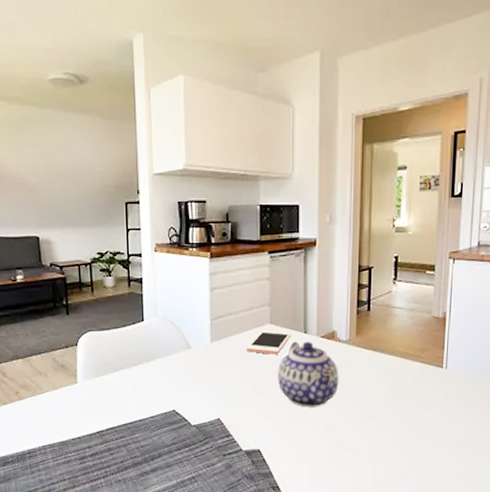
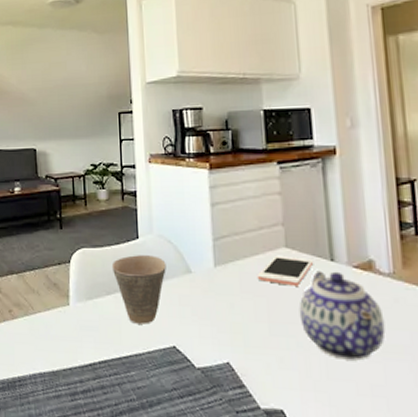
cup: none [118,335,169,395] -> present [111,255,166,324]

